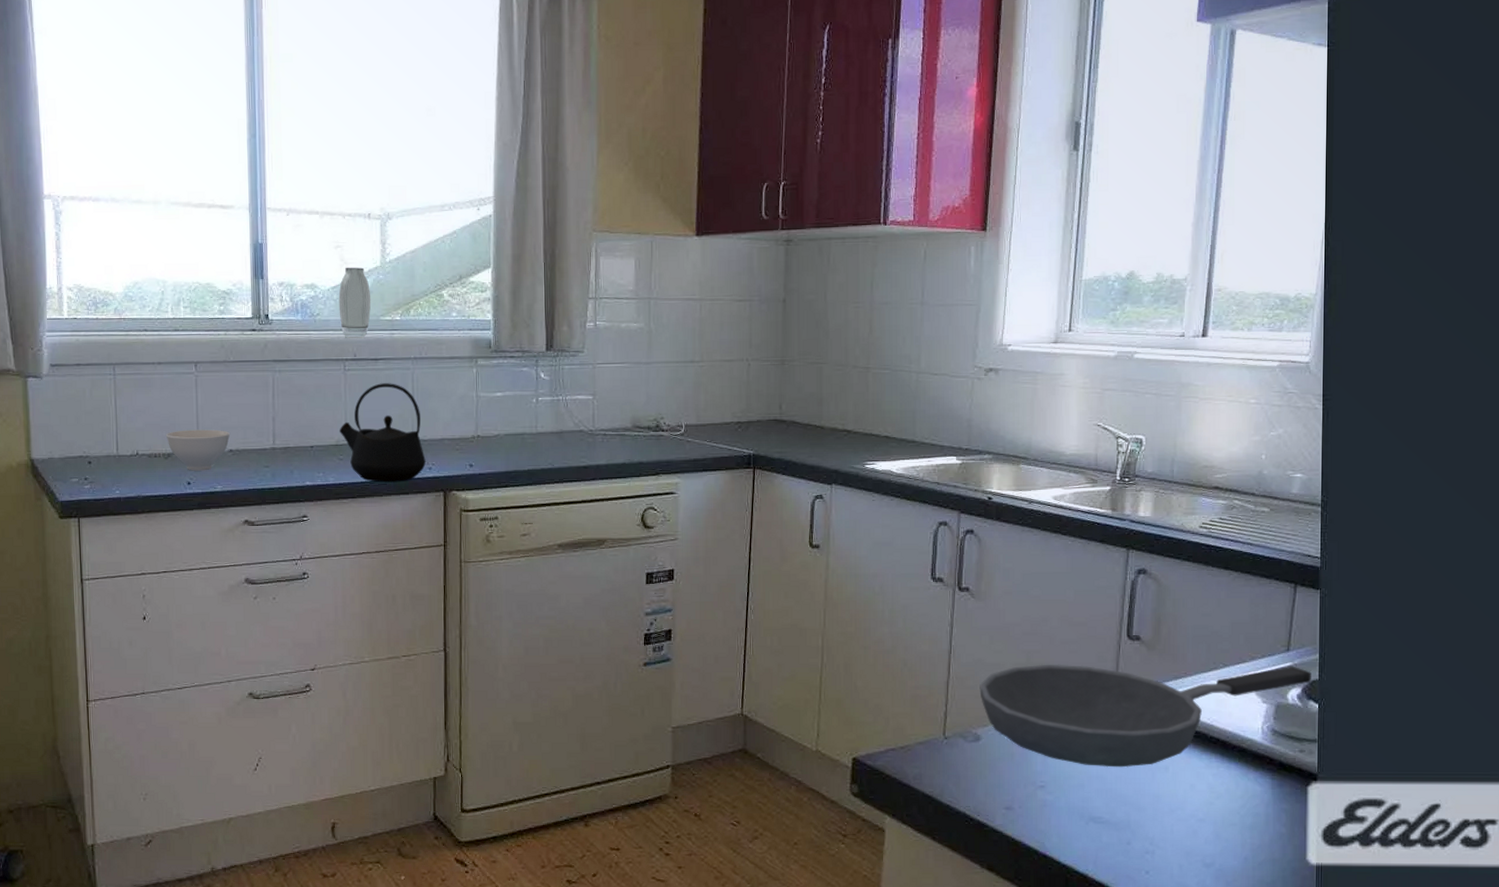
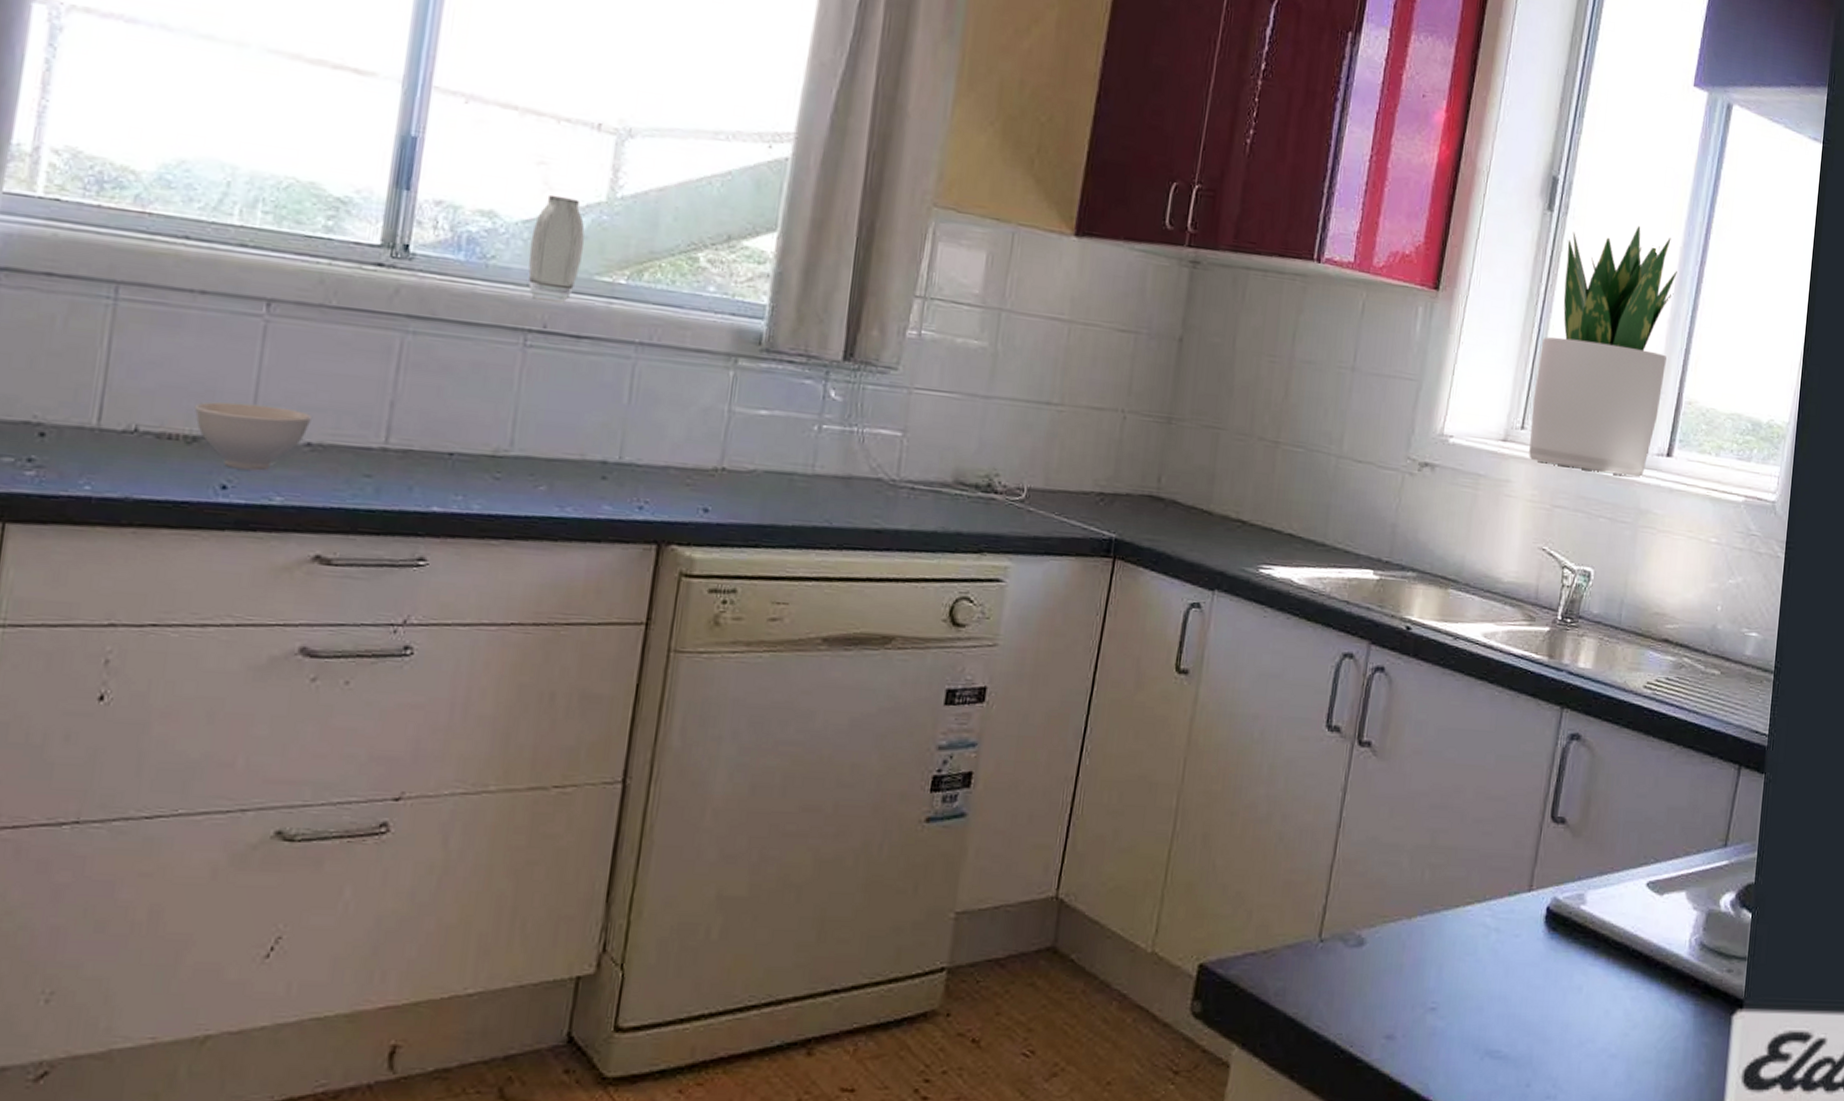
kettle: present [339,383,426,483] -> none [500,372,638,524]
frying pan: present [979,664,1311,768] -> none [1370,847,1748,986]
planter: none [1077,149,1197,358] -> present [1529,226,1677,477]

